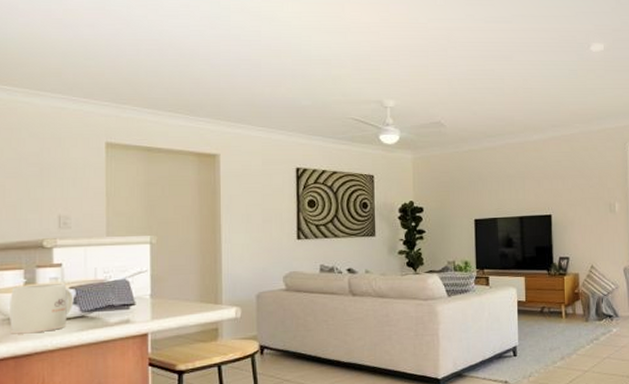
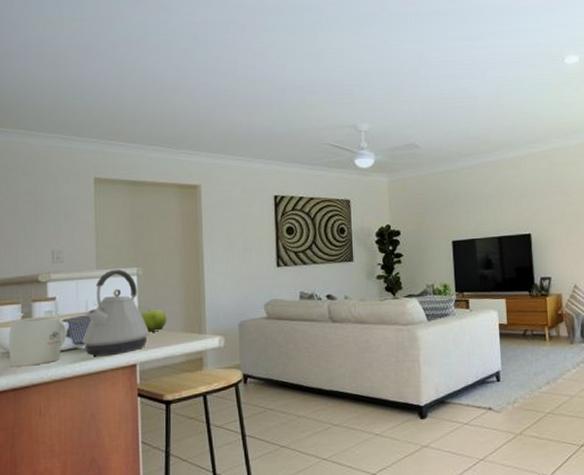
kettle: none [90,236,162,325] -> present [82,269,149,357]
fruit: none [154,278,182,302] -> present [141,308,167,333]

